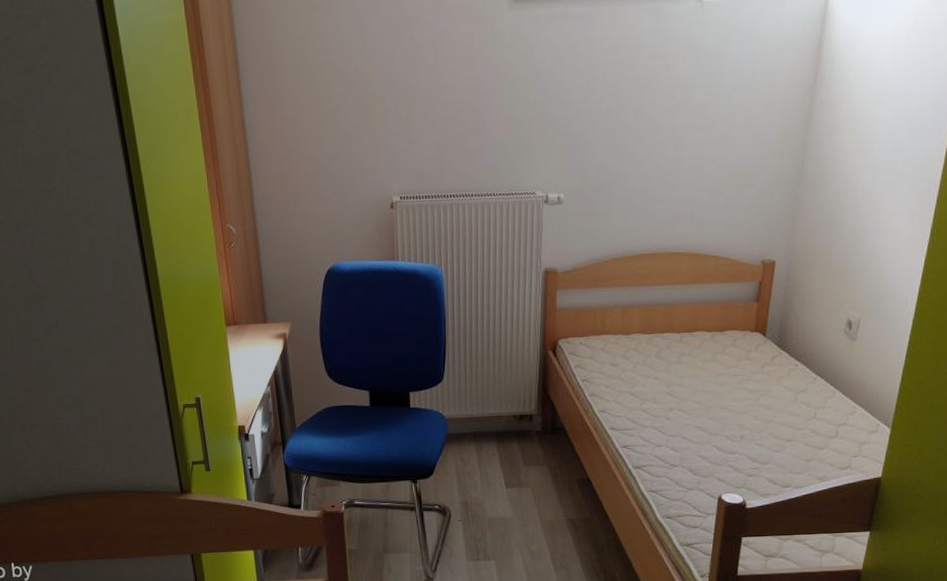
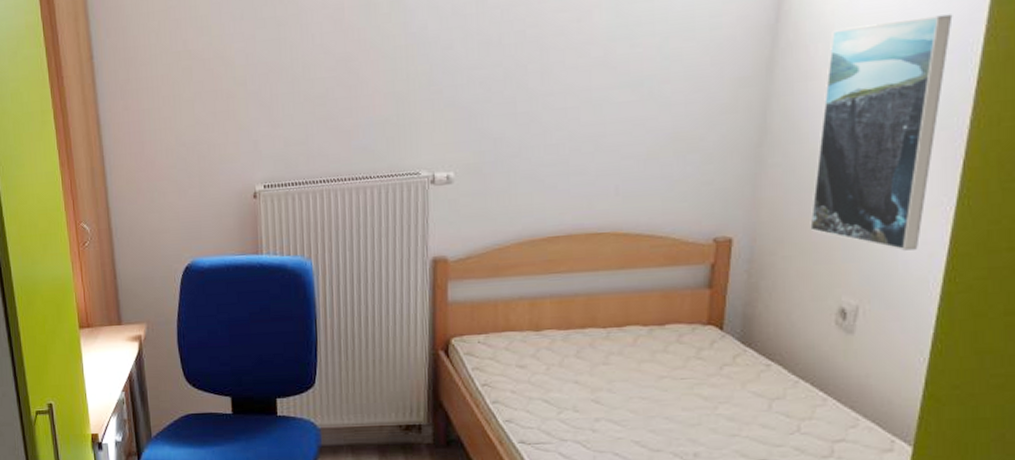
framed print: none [830,89,935,276] -> present [810,14,953,251]

